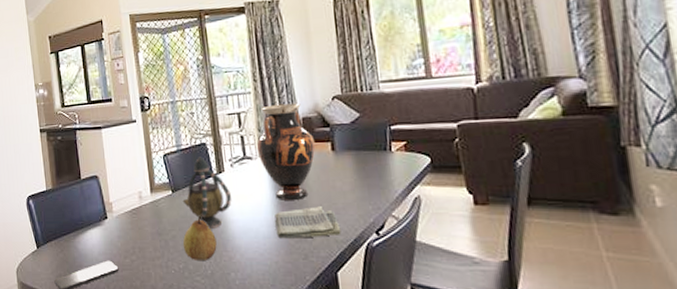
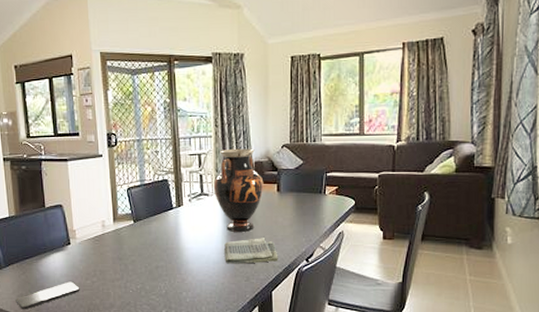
teapot: present [182,156,232,230] -> none [143,191,187,256]
fruit: present [182,216,217,260] -> none [141,244,172,282]

